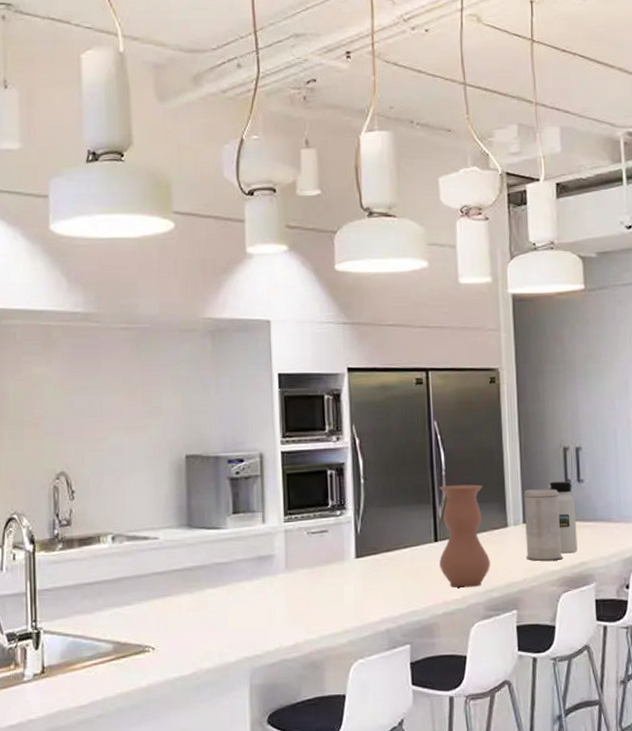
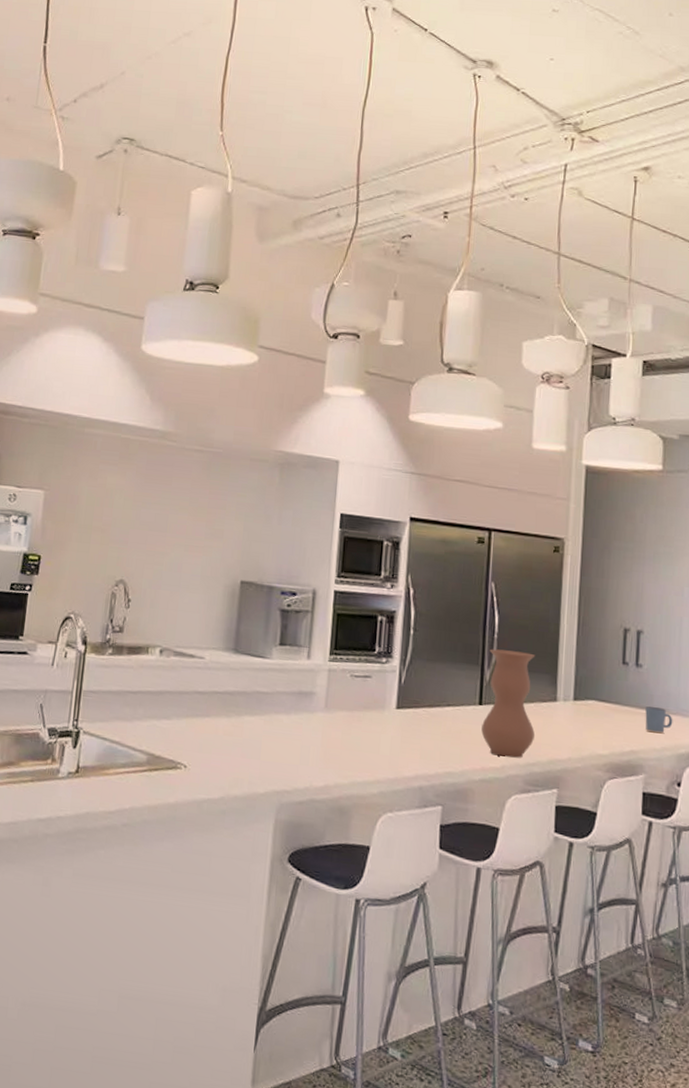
canister: present [523,489,563,561] -> none [572,666,614,744]
water bottle: present [549,481,578,553] -> none [604,661,631,739]
mug: none [590,518,617,543] -> present [645,706,673,734]

